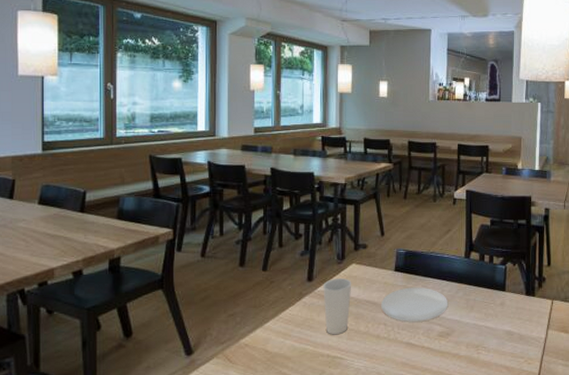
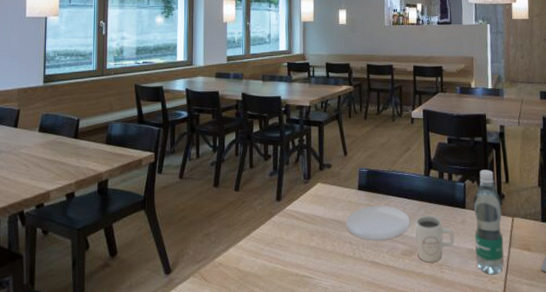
cup: present [323,277,352,335] -> none [291,197,318,254]
mug: none [453,298,492,344] -> present [415,215,454,263]
bottle: none [513,252,542,356] -> present [473,169,504,275]

